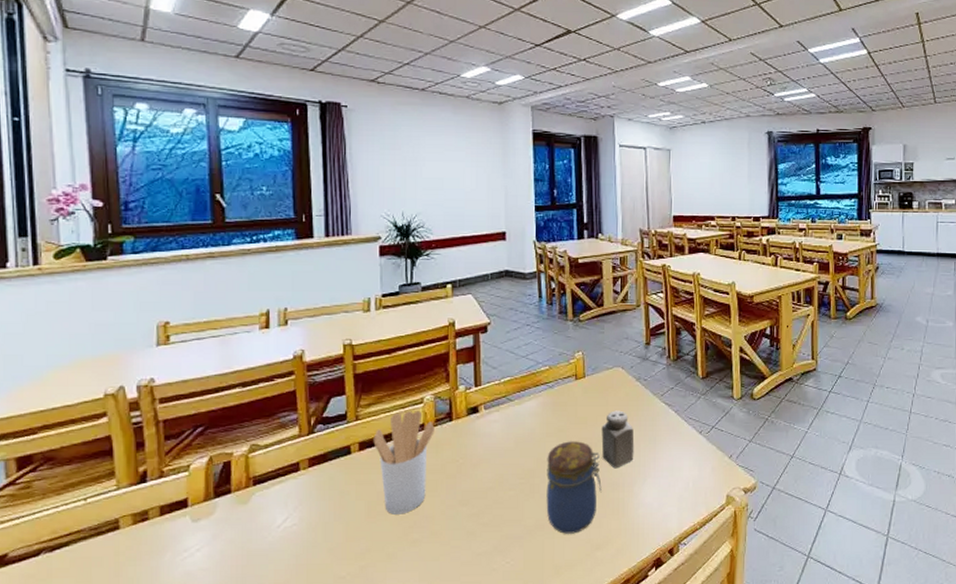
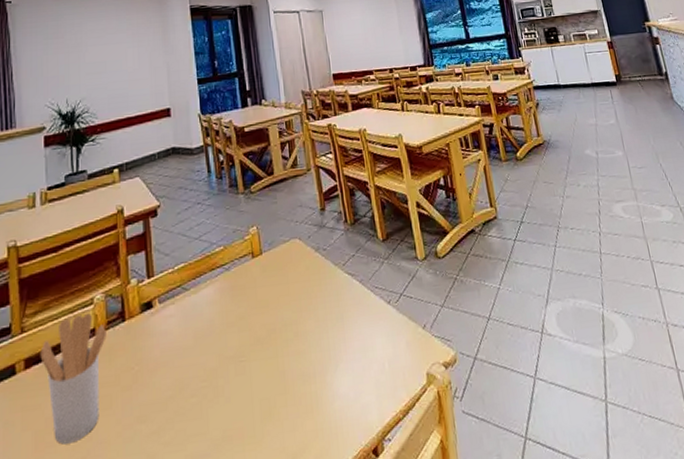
jar: present [546,441,602,534] -> none [229,328,292,444]
salt shaker: present [601,410,635,469] -> none [284,287,323,357]

